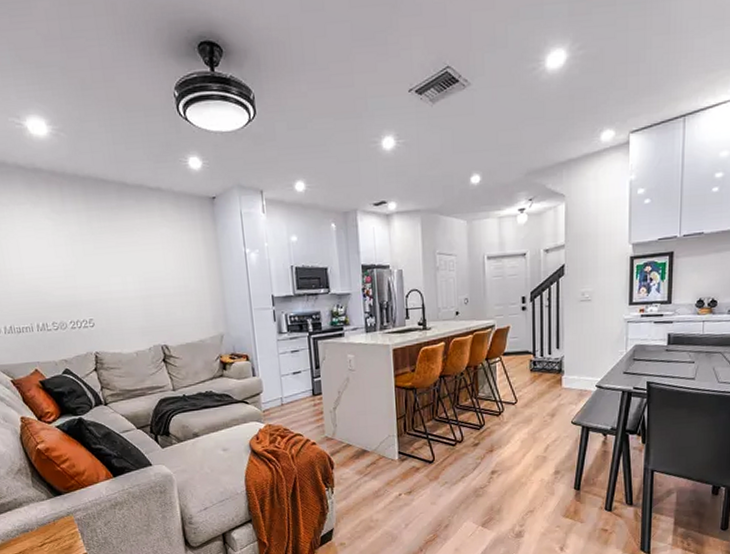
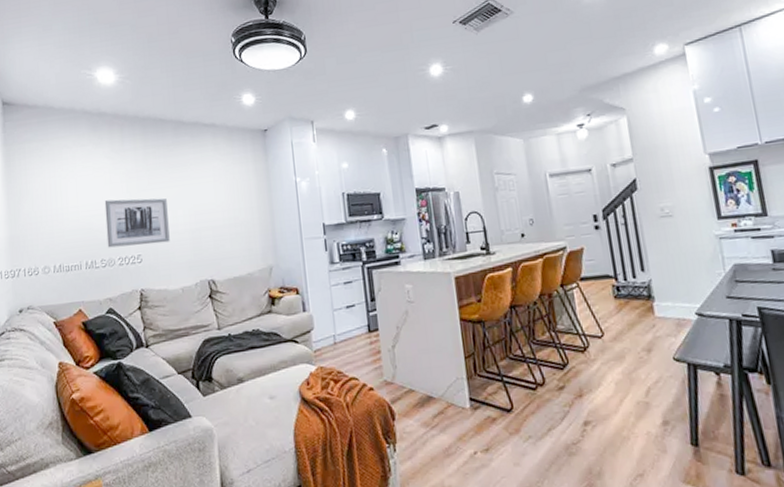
wall art: none [49,262,121,311] -> present [104,198,170,248]

